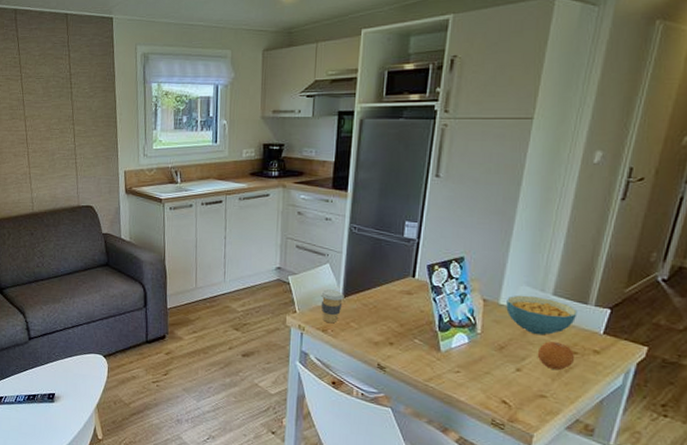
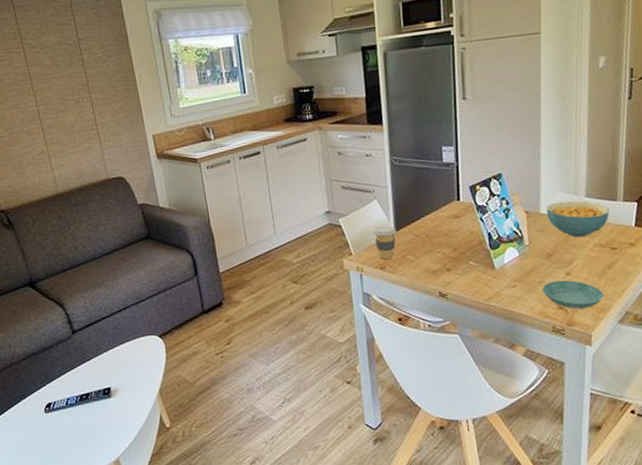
saucer: none [487,374,554,408] -> present [542,280,604,309]
fruit: present [537,341,574,371] -> none [581,241,614,269]

